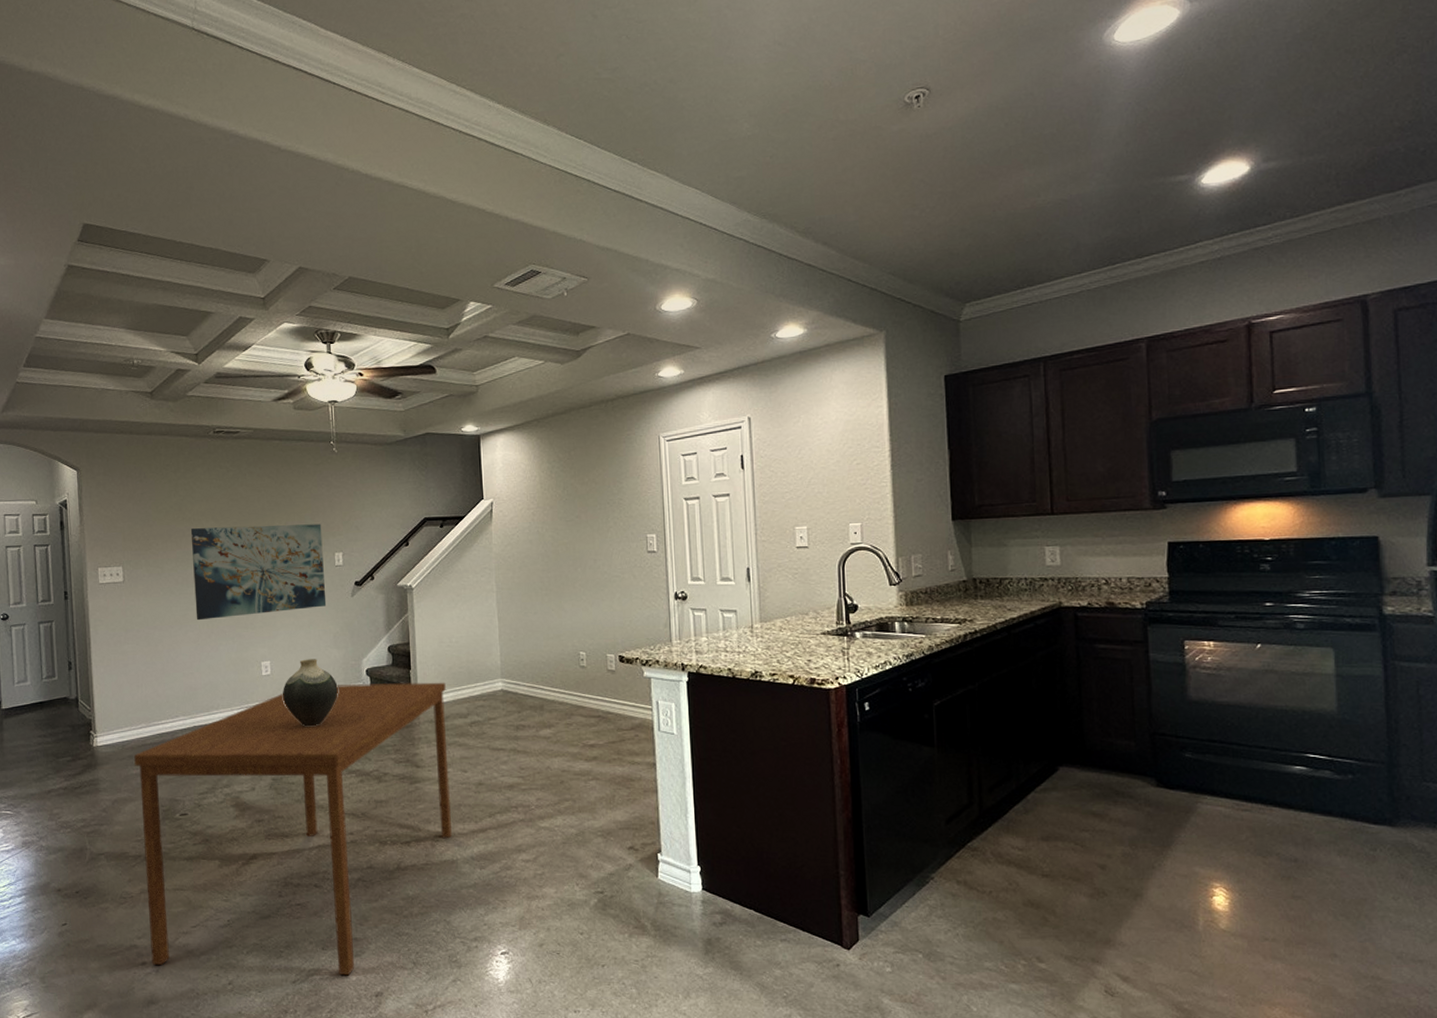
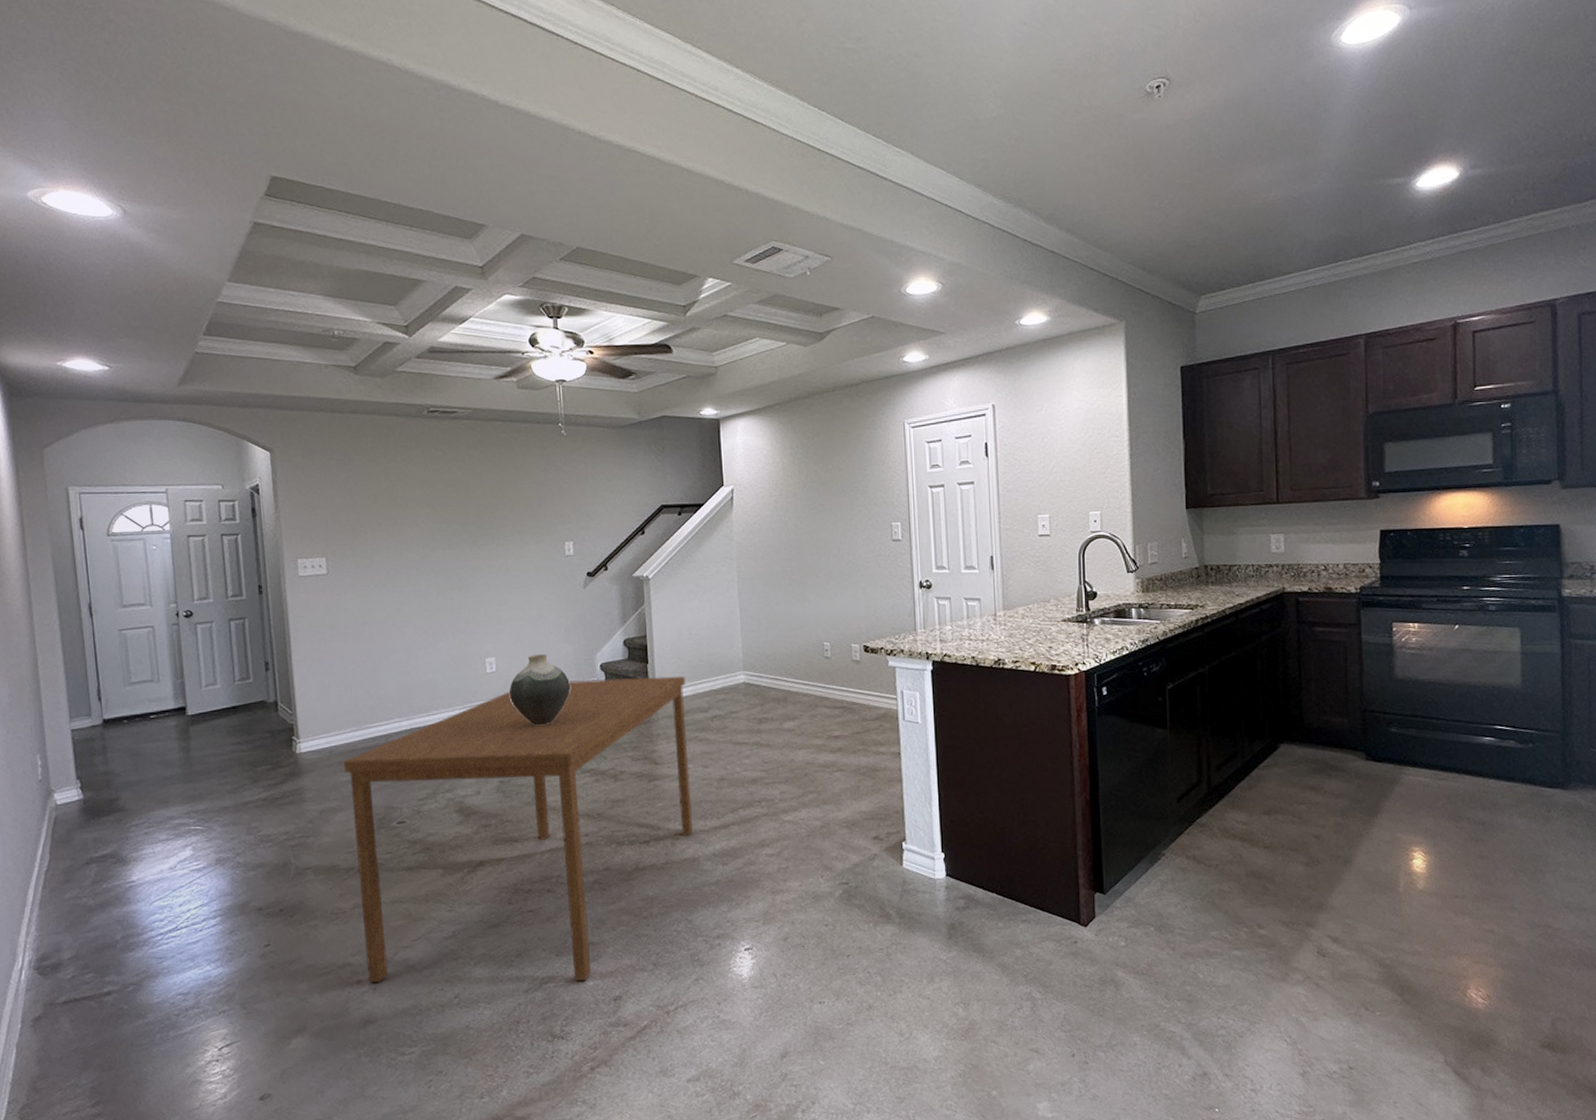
wall art: present [190,524,327,621] -> none [403,511,557,616]

